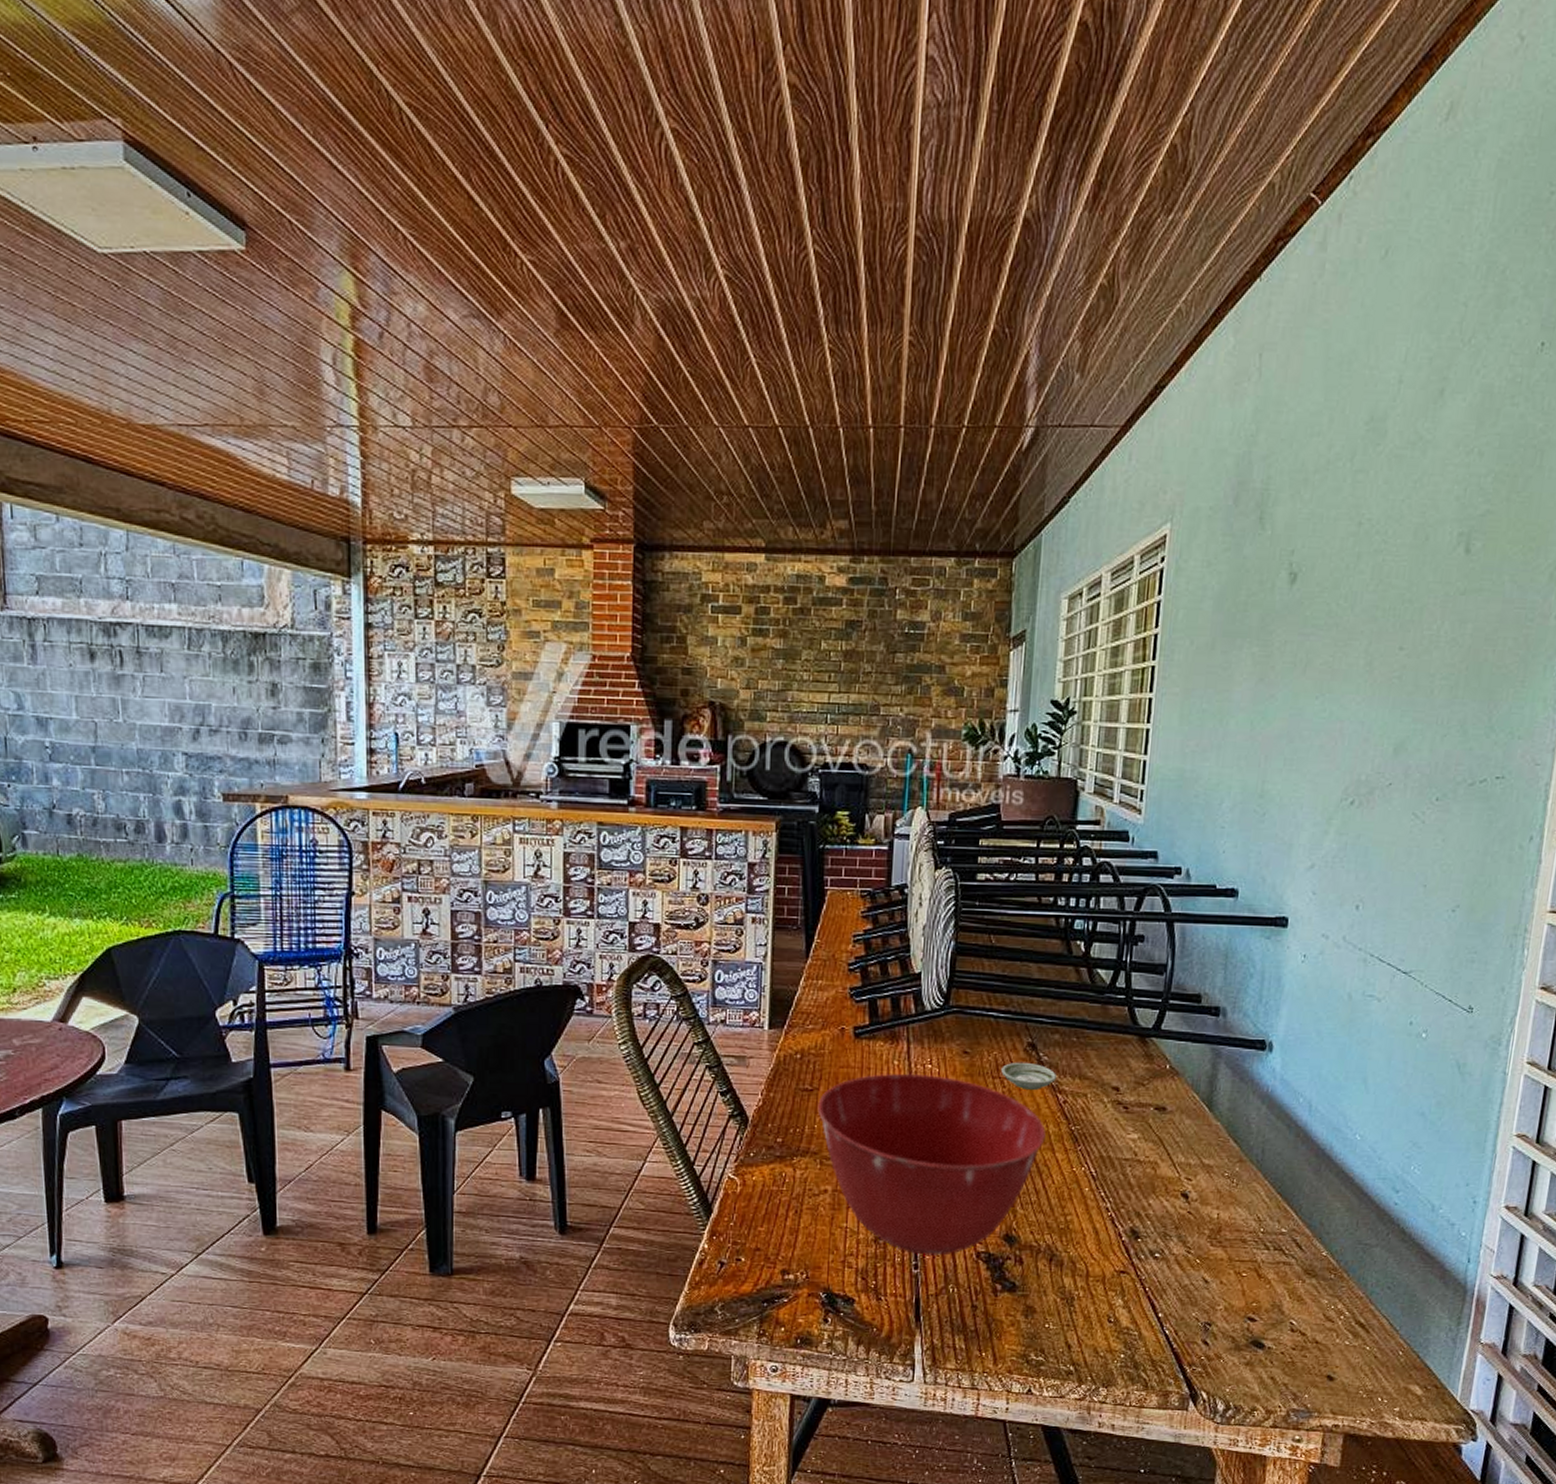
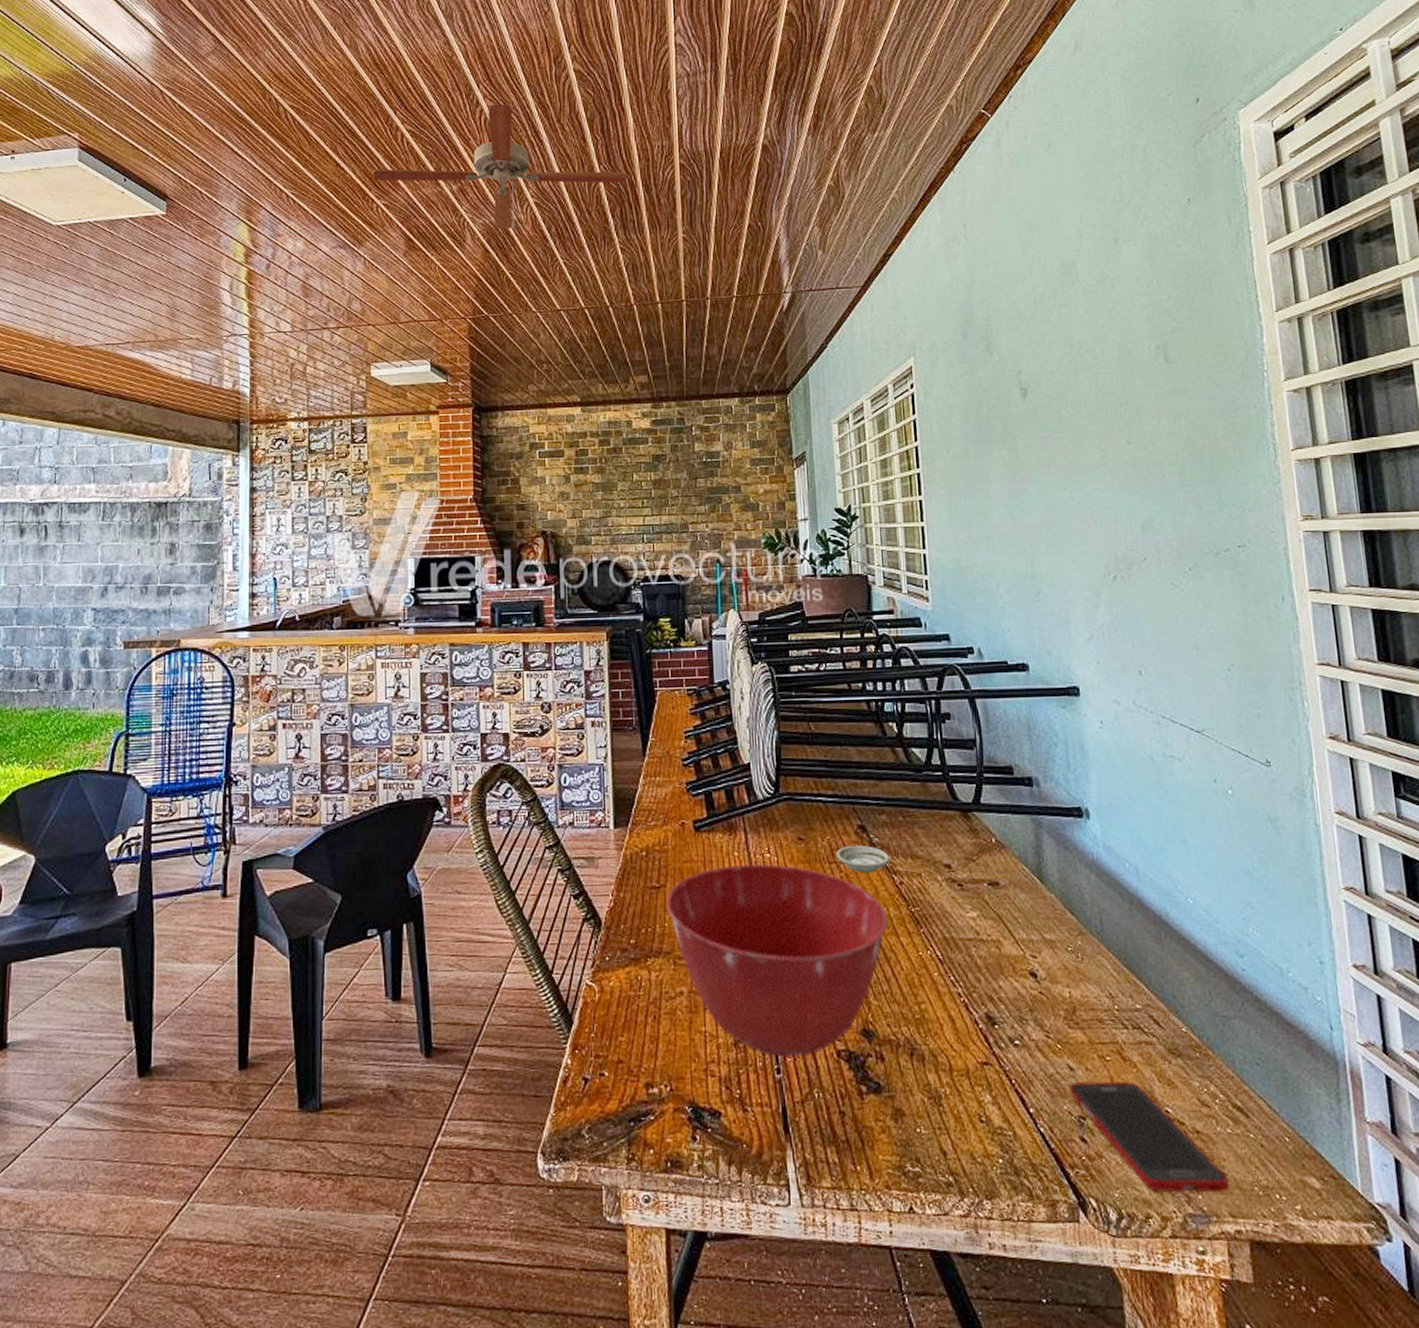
ceiling fan: none [516,125,847,312] -> present [373,104,628,230]
cell phone: none [1201,1292,1336,1393] -> present [1069,1081,1229,1193]

